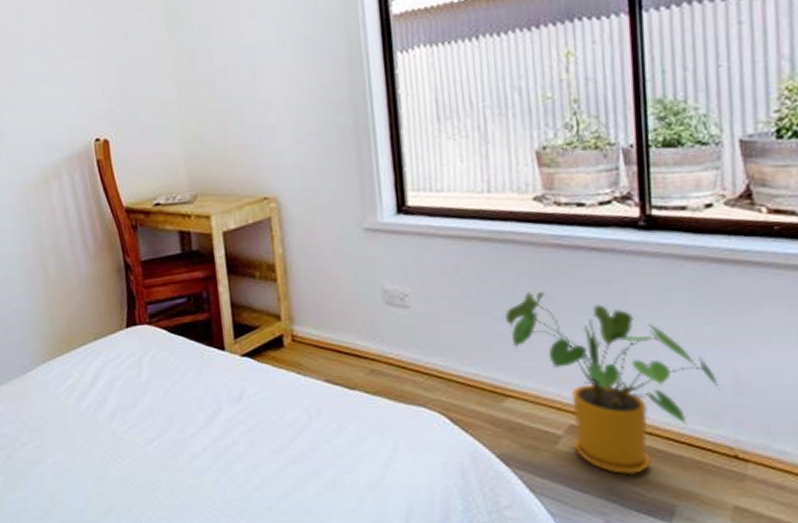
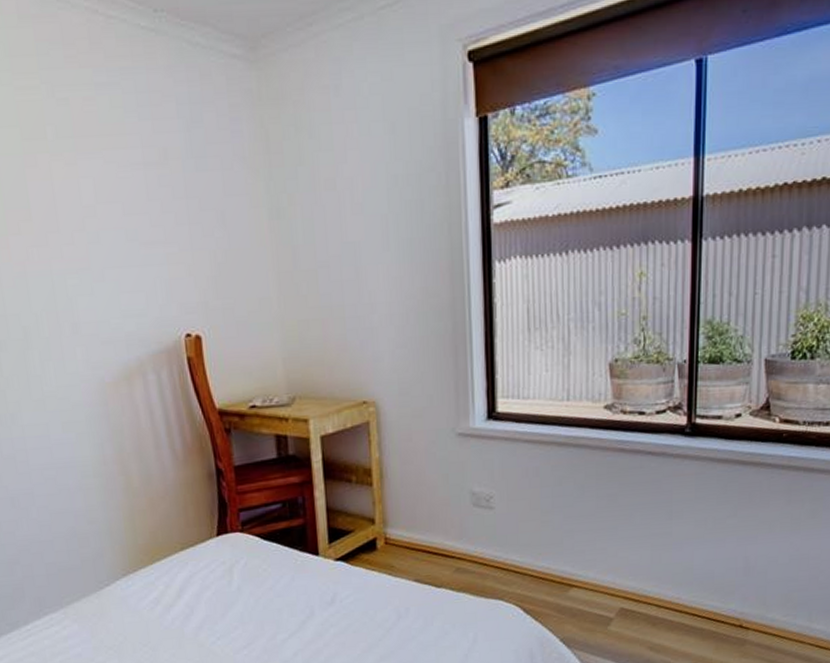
house plant: present [504,291,721,475] -> none [574,491,734,648]

